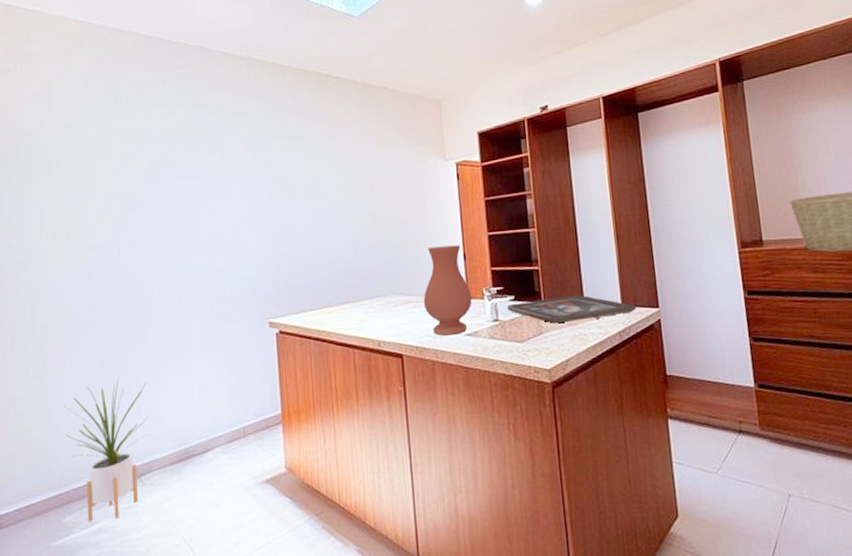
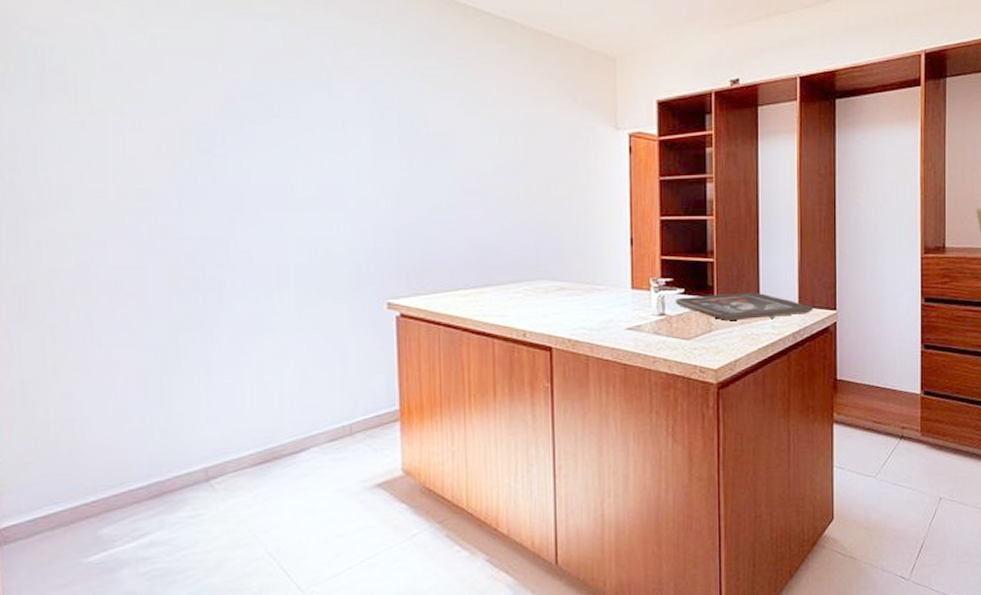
house plant: present [64,377,150,522] -> none [99,360,224,534]
vase: present [423,245,472,336] -> none [580,228,637,329]

